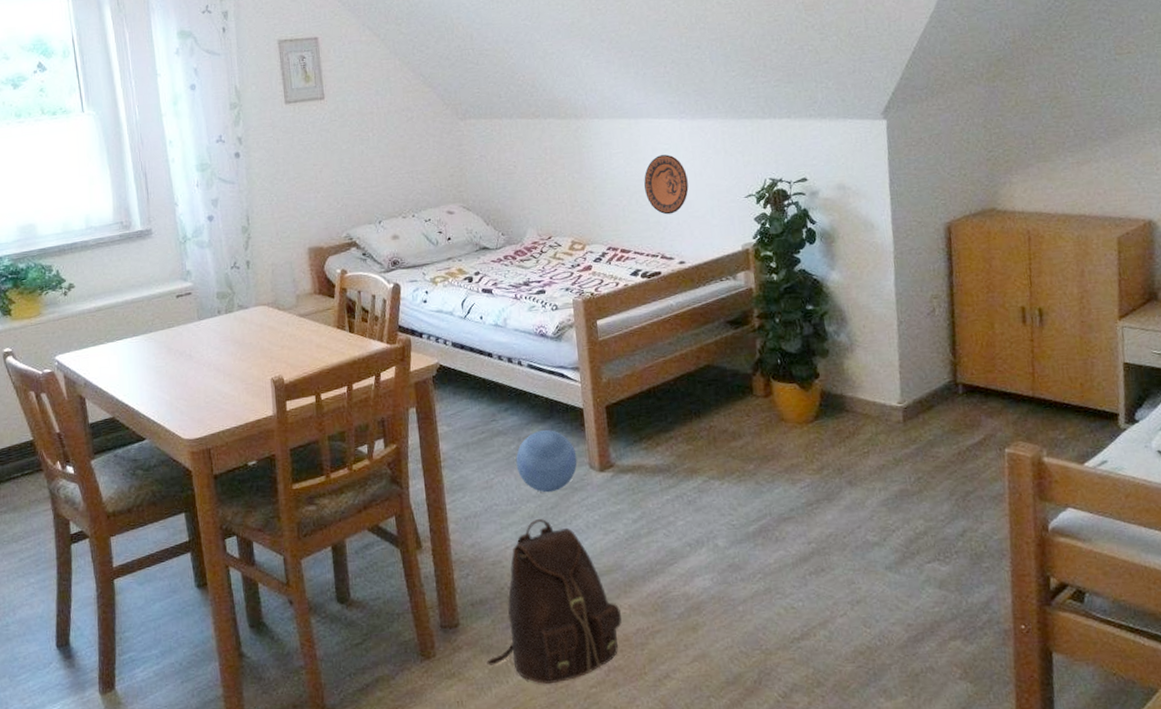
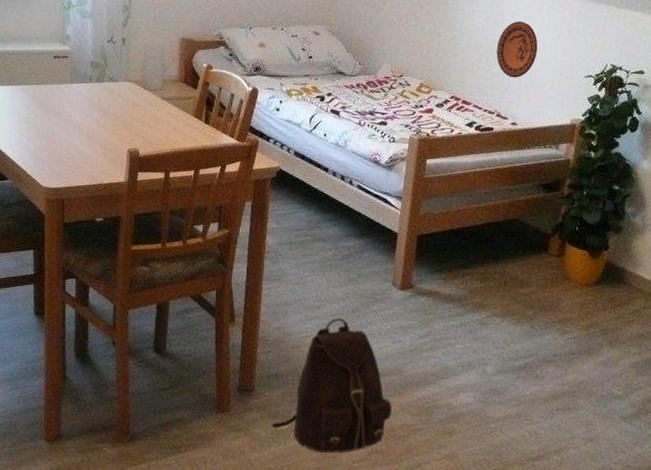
ball: present [515,430,578,493] -> none [329,244,384,299]

